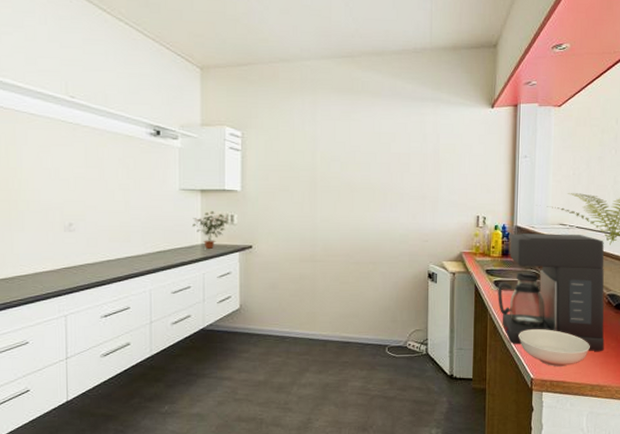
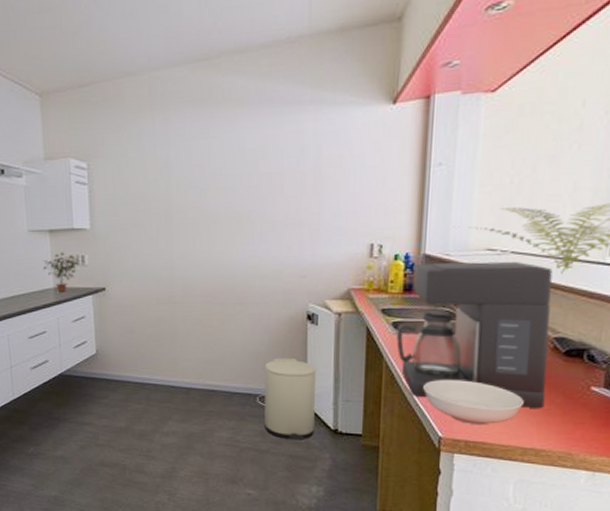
pedal bin: none [392,311,436,387] -> present [264,358,317,440]

